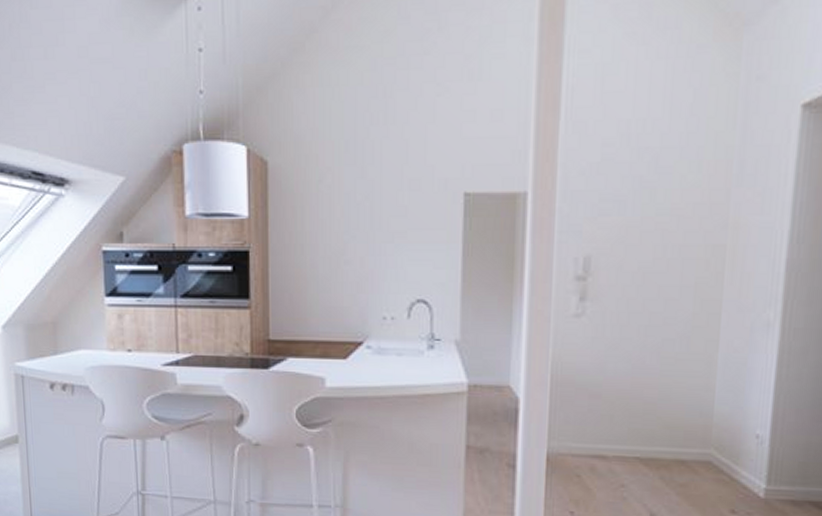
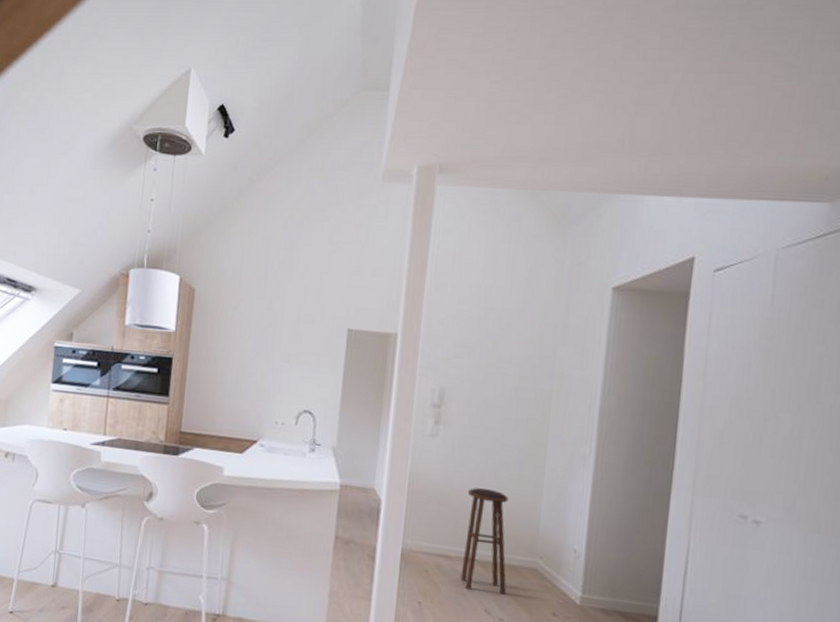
stool: none [619,373,675,495] -> present [460,488,509,595]

